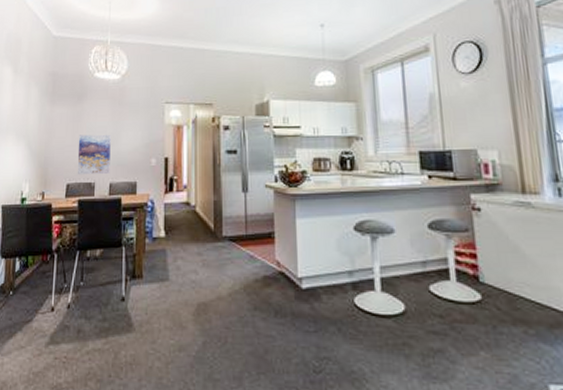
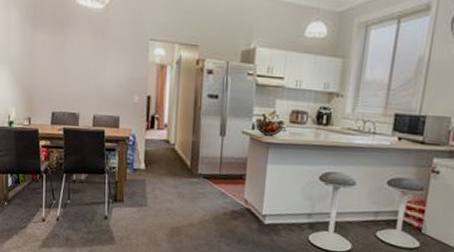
wall art: present [77,134,111,175] -> none [61,64,94,106]

